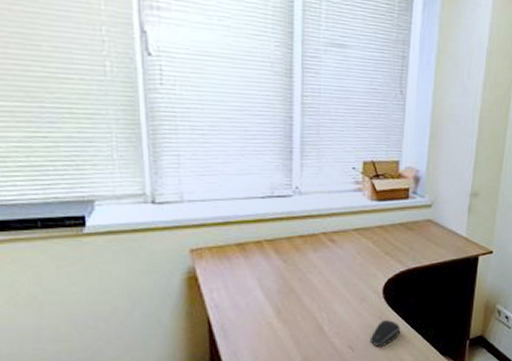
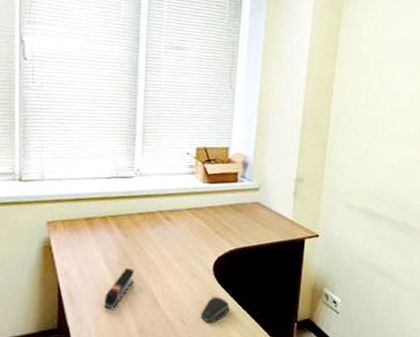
stapler: none [263,296,296,341] -> present [104,268,135,310]

